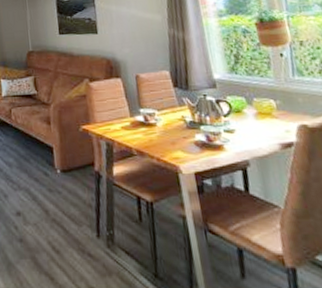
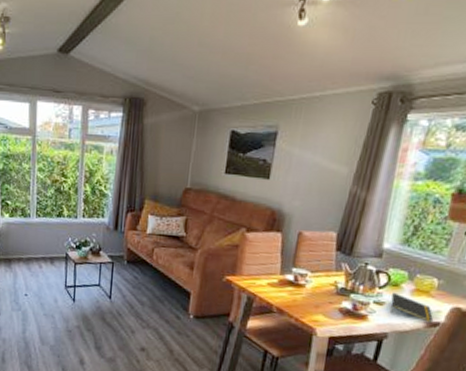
notepad: none [238,118,287,145] -> present [390,292,434,324]

